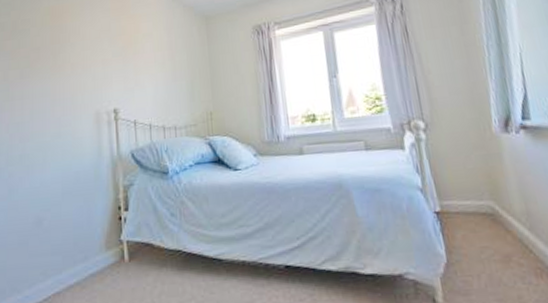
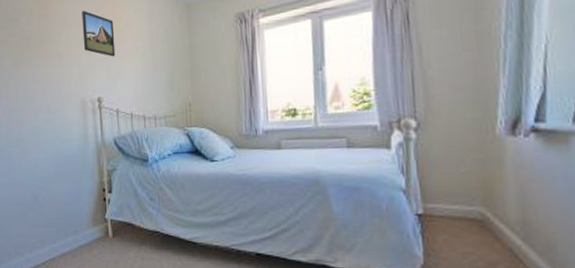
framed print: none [98,22,133,68] -> present [82,11,116,57]

